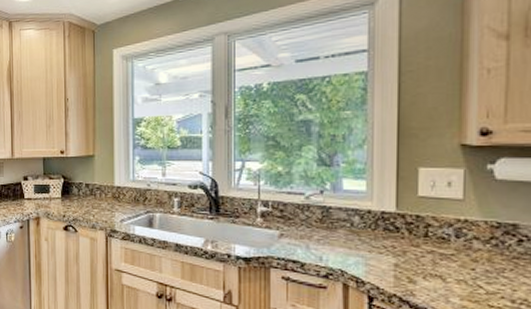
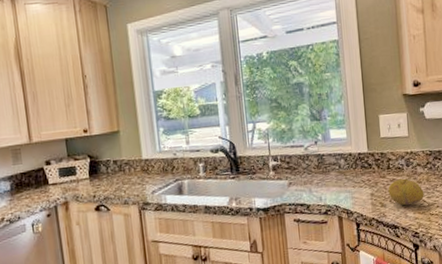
fruit: none [422,252,481,289] -> present [388,178,424,206]

